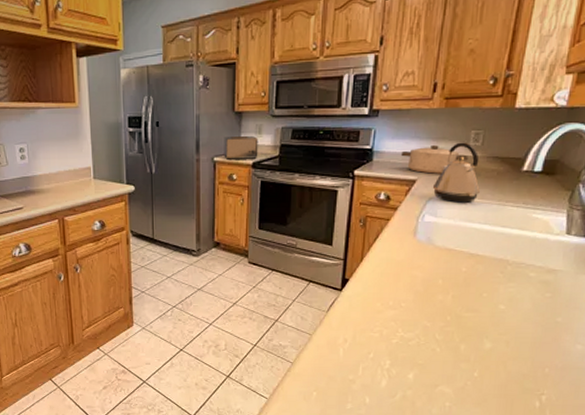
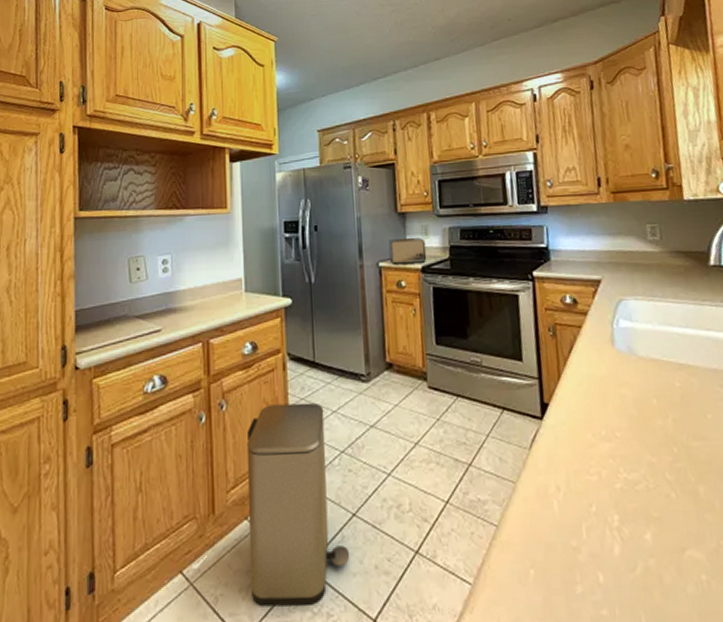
pedal bin: none [97,270,176,404] -> present [246,402,349,607]
cooking pot: present [400,145,468,174] -> none [578,241,650,273]
kettle: present [432,142,480,203] -> none [619,237,672,304]

